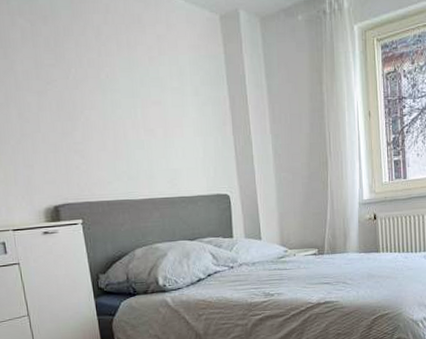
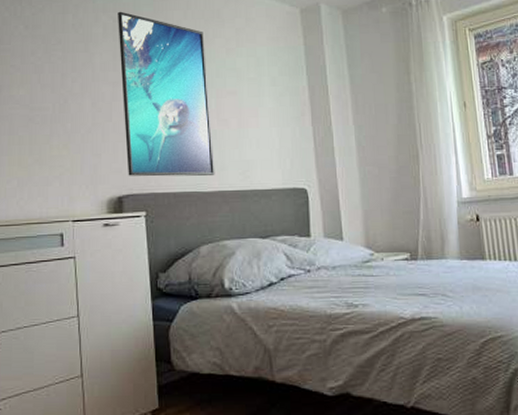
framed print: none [35,14,145,186] -> present [118,11,215,177]

